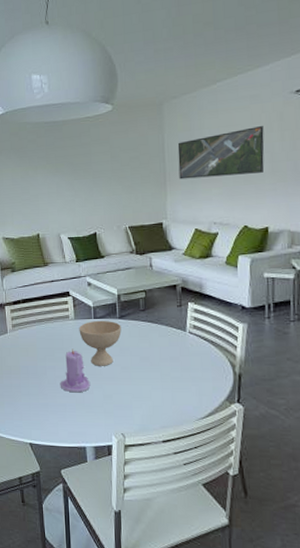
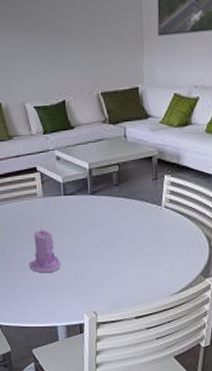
bowl: present [79,320,122,366] -> none [48,196,93,245]

